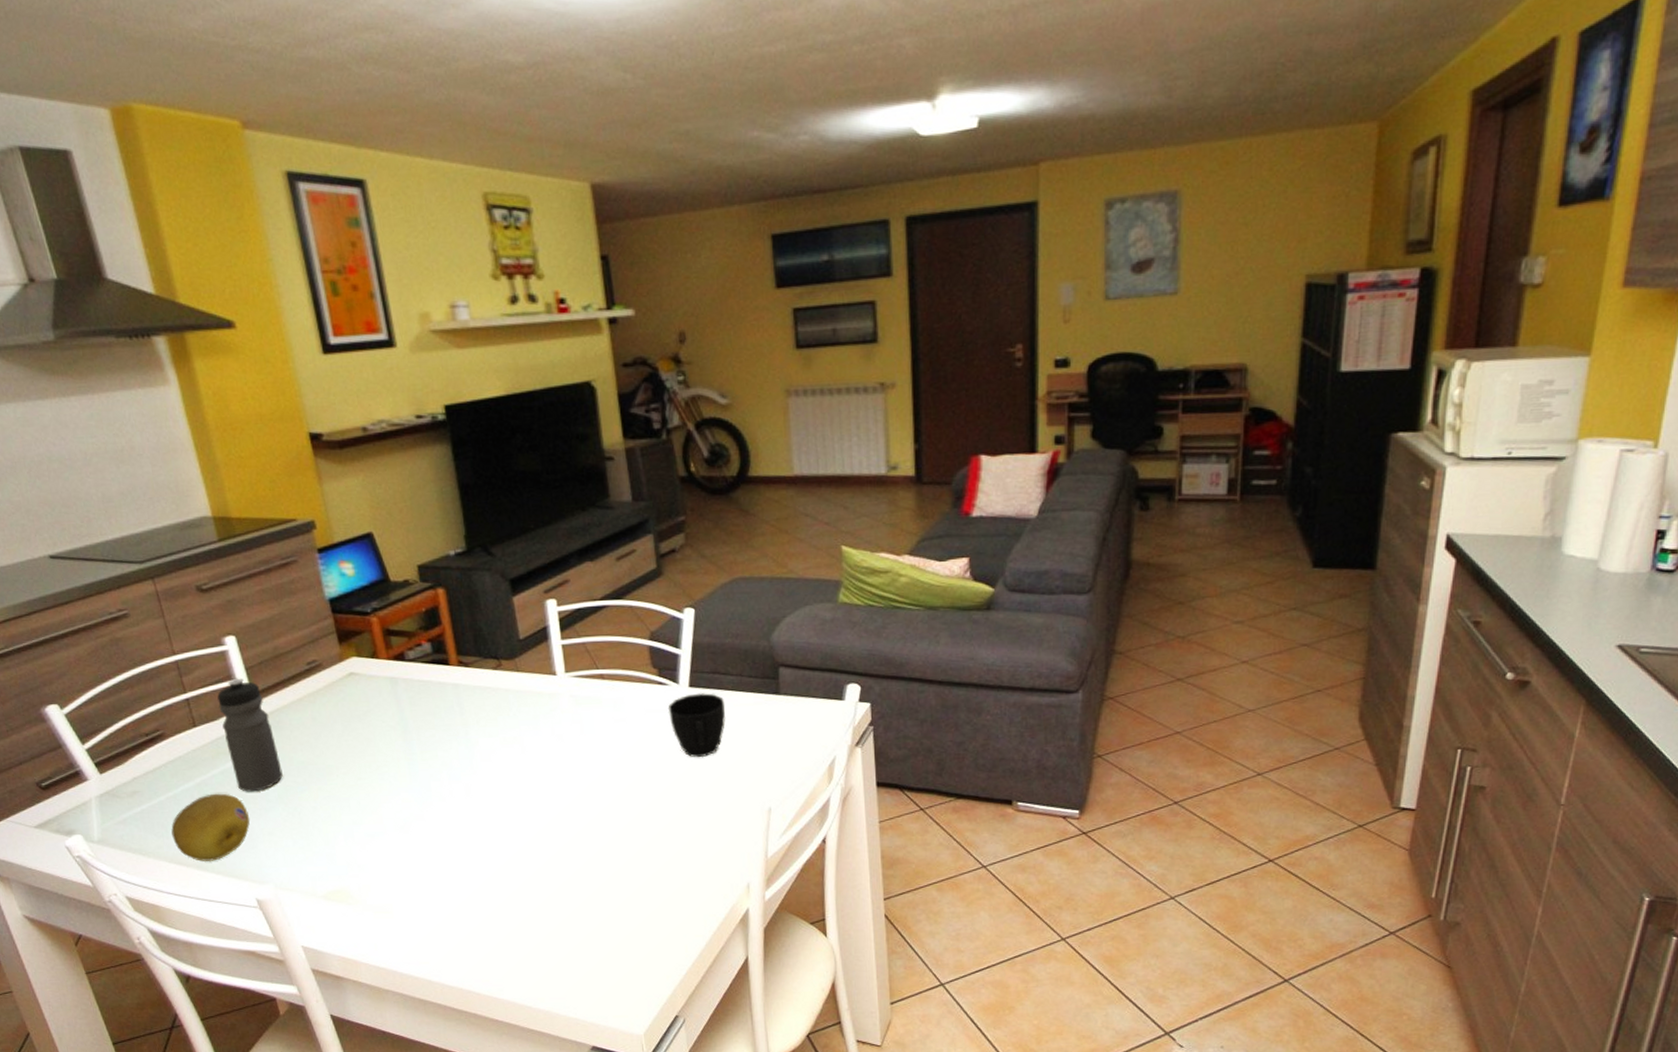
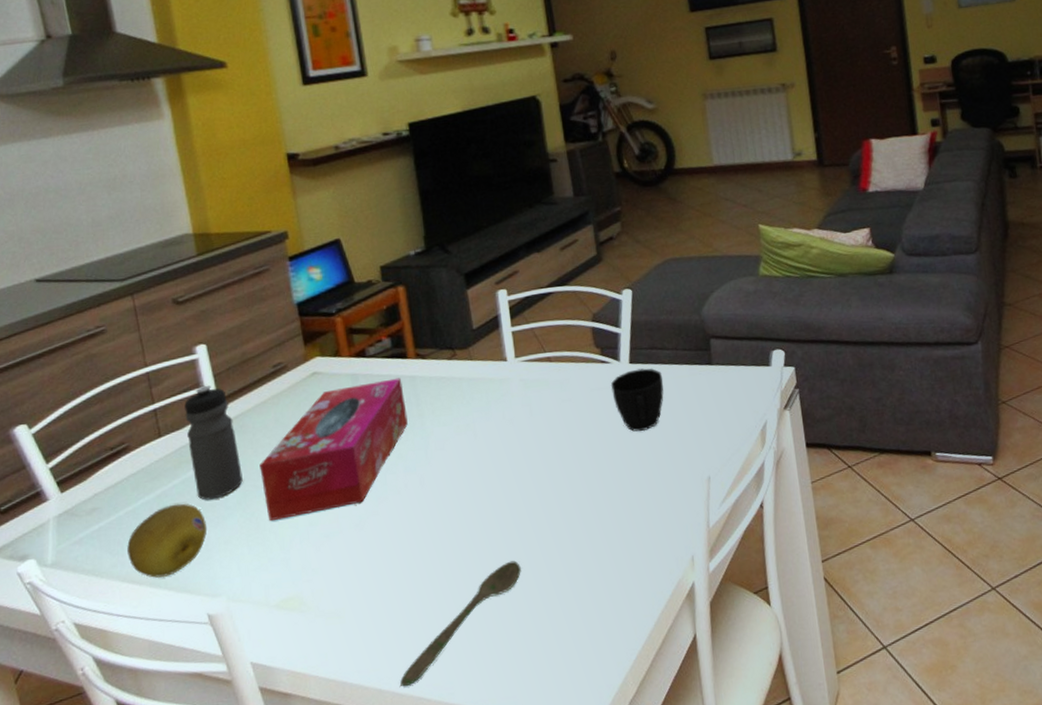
tissue box: none [299,684,451,816] -> present [259,378,408,521]
spoon: none [449,873,570,980] -> present [400,560,521,687]

